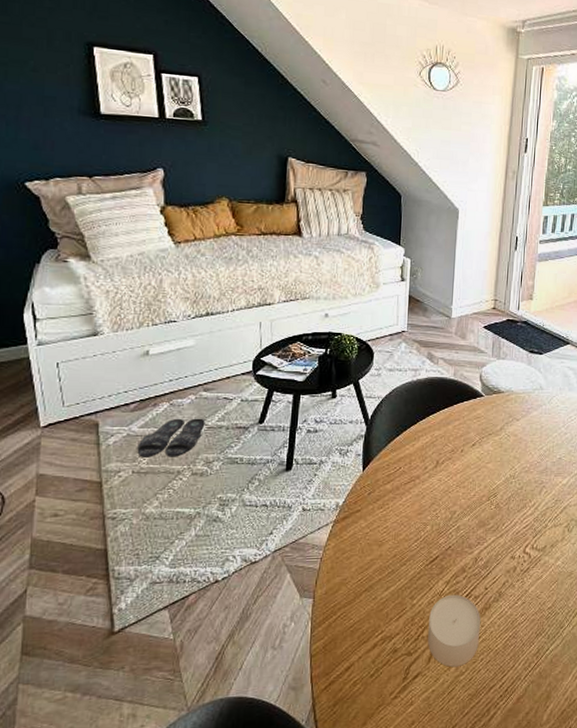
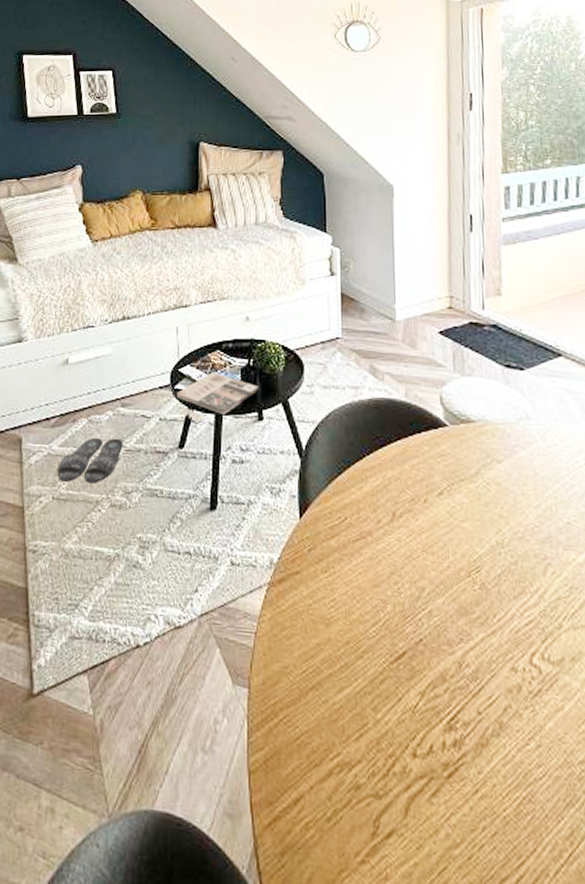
magazine: none [258,360,333,402] -> present [177,372,258,422]
candle: present [428,594,481,668] -> none [401,713,477,833]

